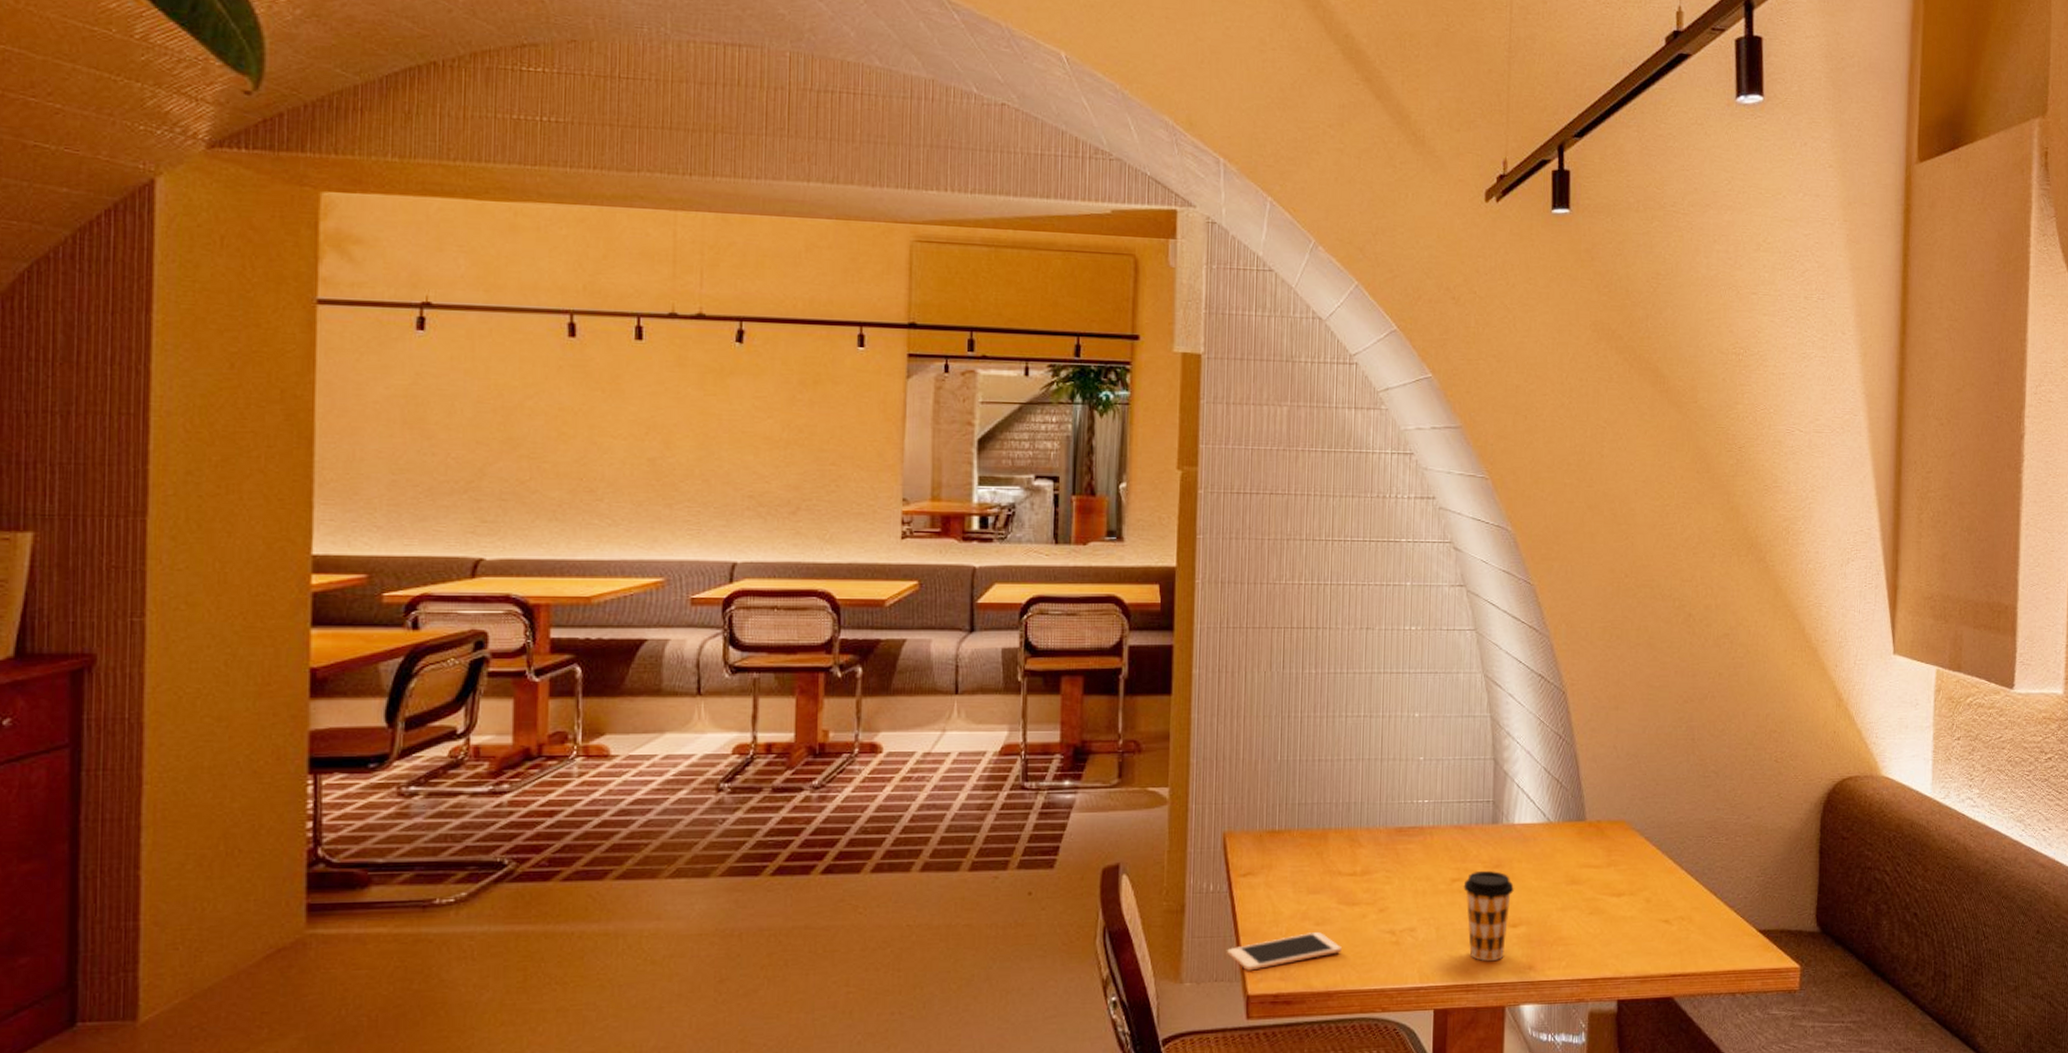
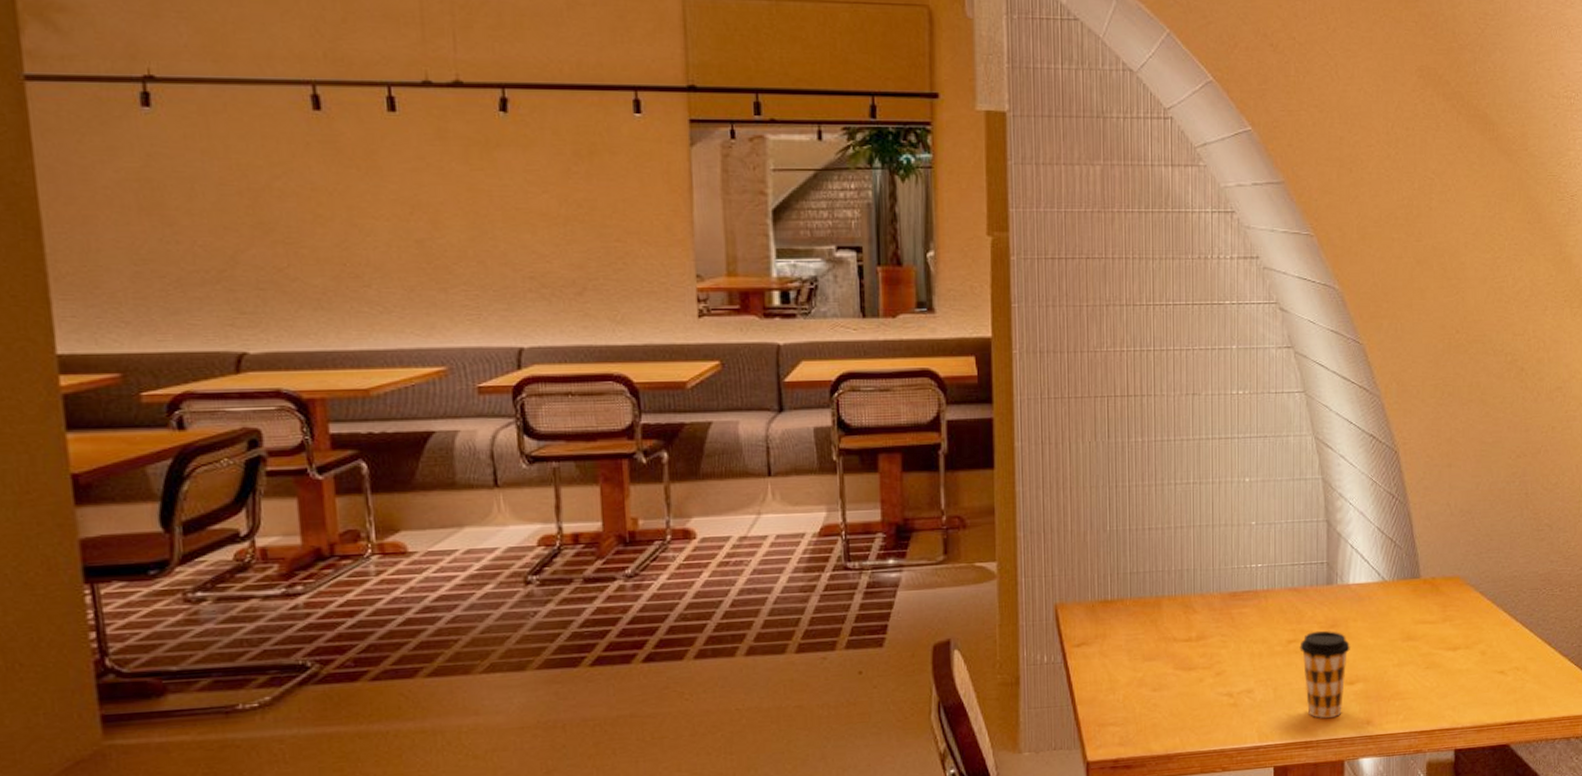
cell phone: present [1227,931,1342,971] -> none [1065,697,1180,738]

